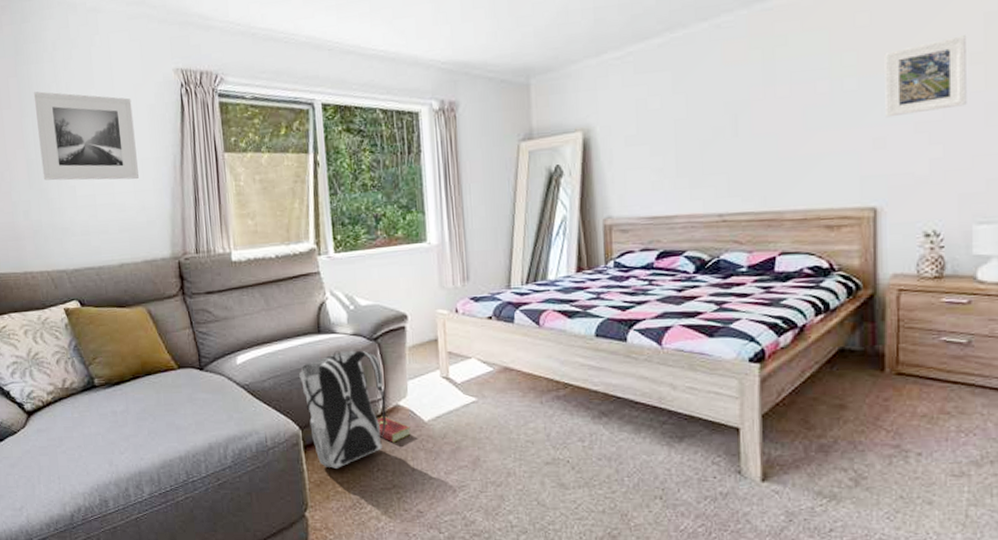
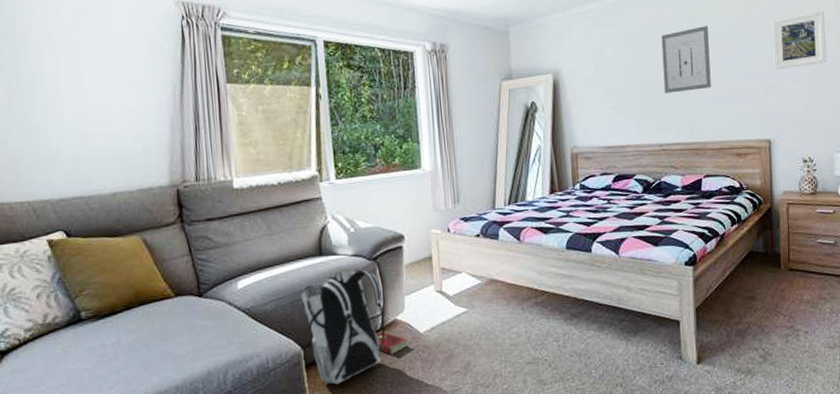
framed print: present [33,91,139,181] -> none [16,15,135,108]
wall art: none [725,63,793,152] -> present [661,25,711,94]

